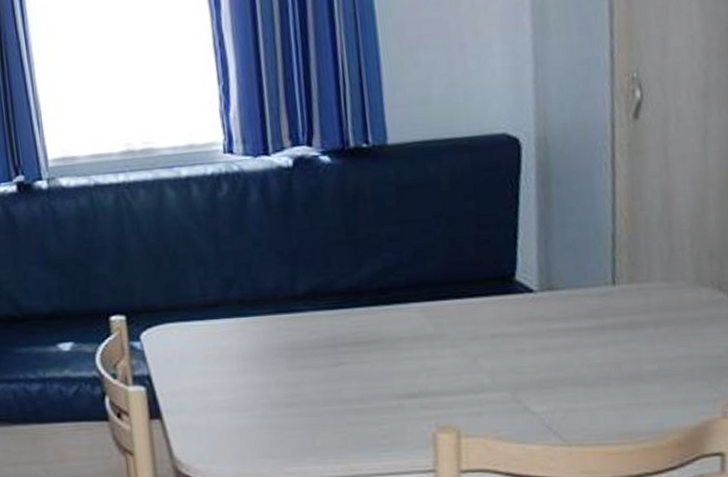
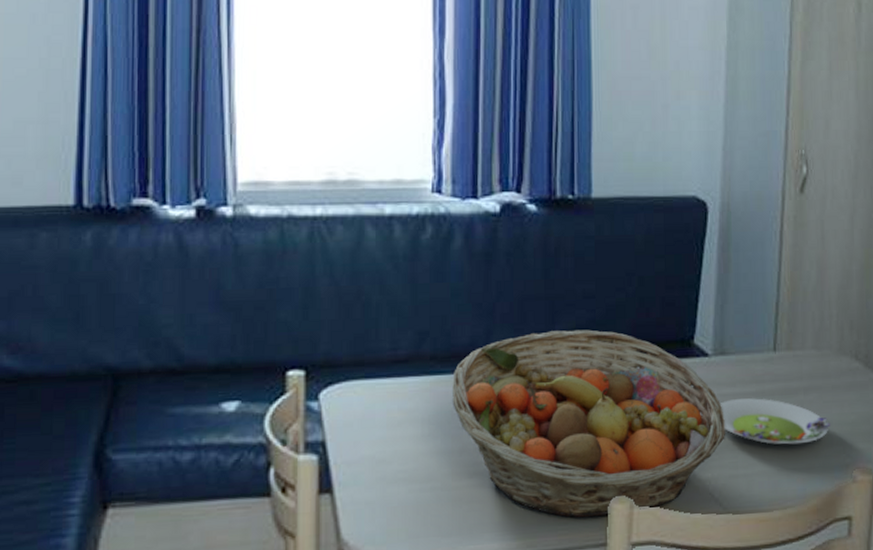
fruit basket: none [262,271,561,446] -> present [452,329,726,518]
salad plate: none [551,332,691,379] -> present [719,398,831,445]

